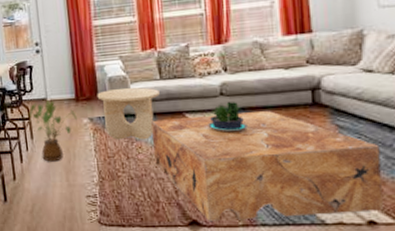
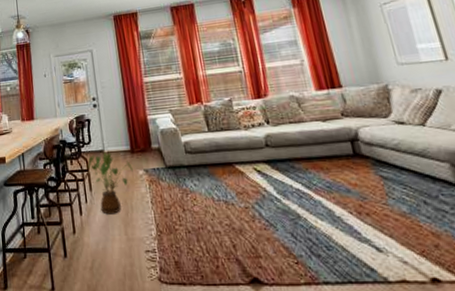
side table: present [97,87,160,140] -> none [150,139,209,192]
coffee table: present [151,110,383,222] -> none [203,161,444,280]
potted plant: present [208,101,248,133] -> none [257,152,296,184]

